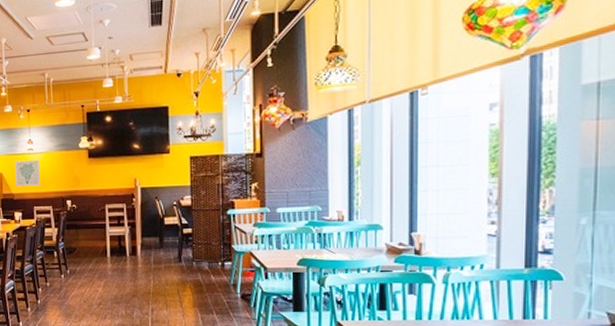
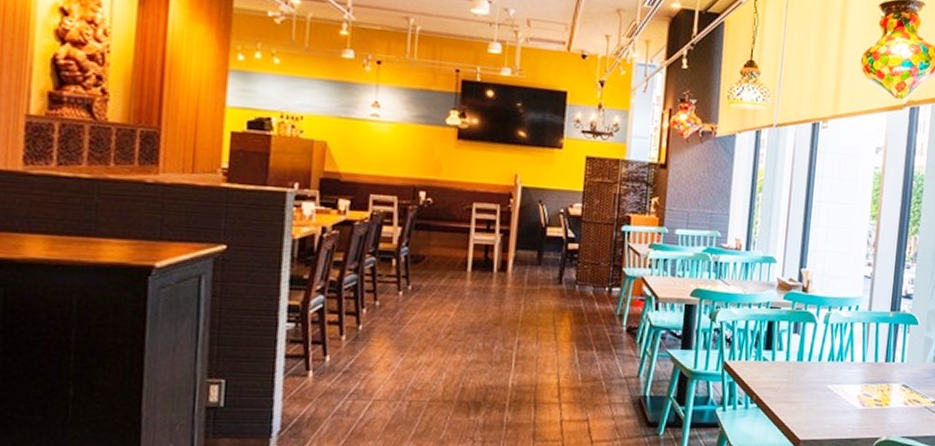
wall art: present [15,159,40,186] -> none [346,127,386,166]

